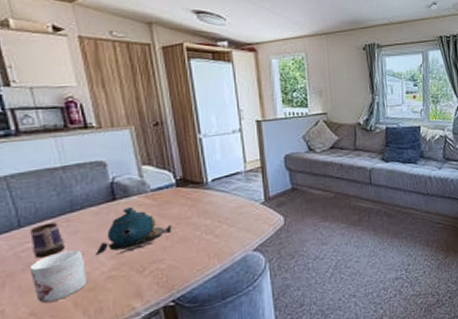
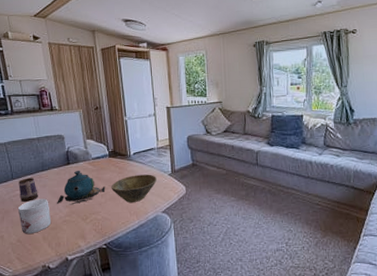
bowl: none [180,204,245,243] -> present [111,174,157,202]

